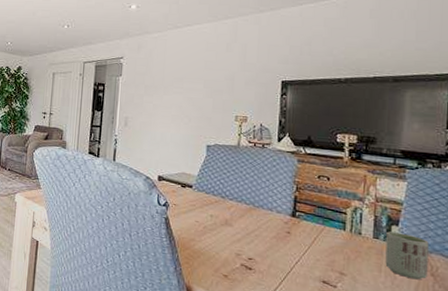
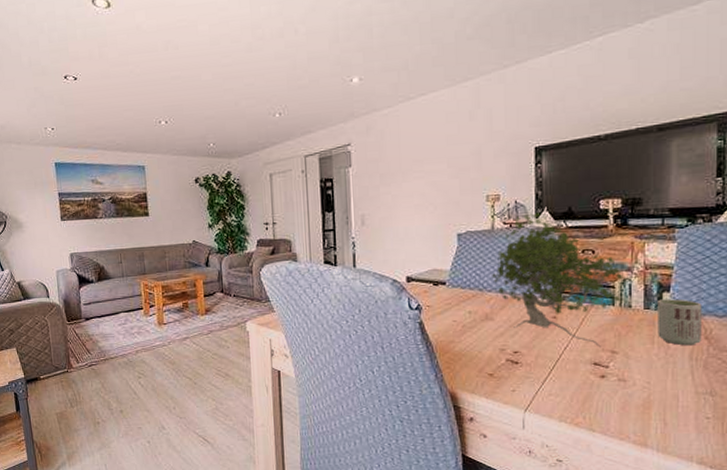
plant: none [234,137,355,268] -> present [492,213,624,348]

